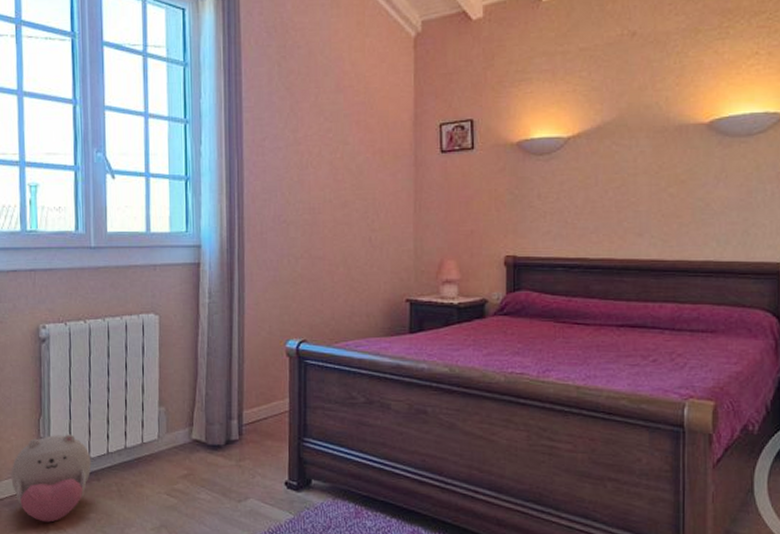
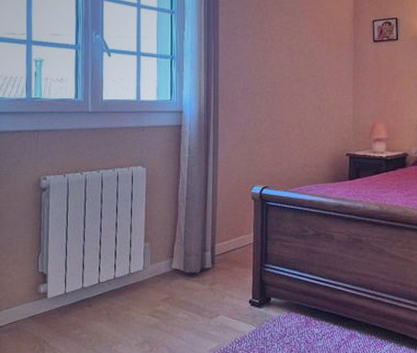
plush toy: present [11,434,92,523] -> none [11,268,84,344]

